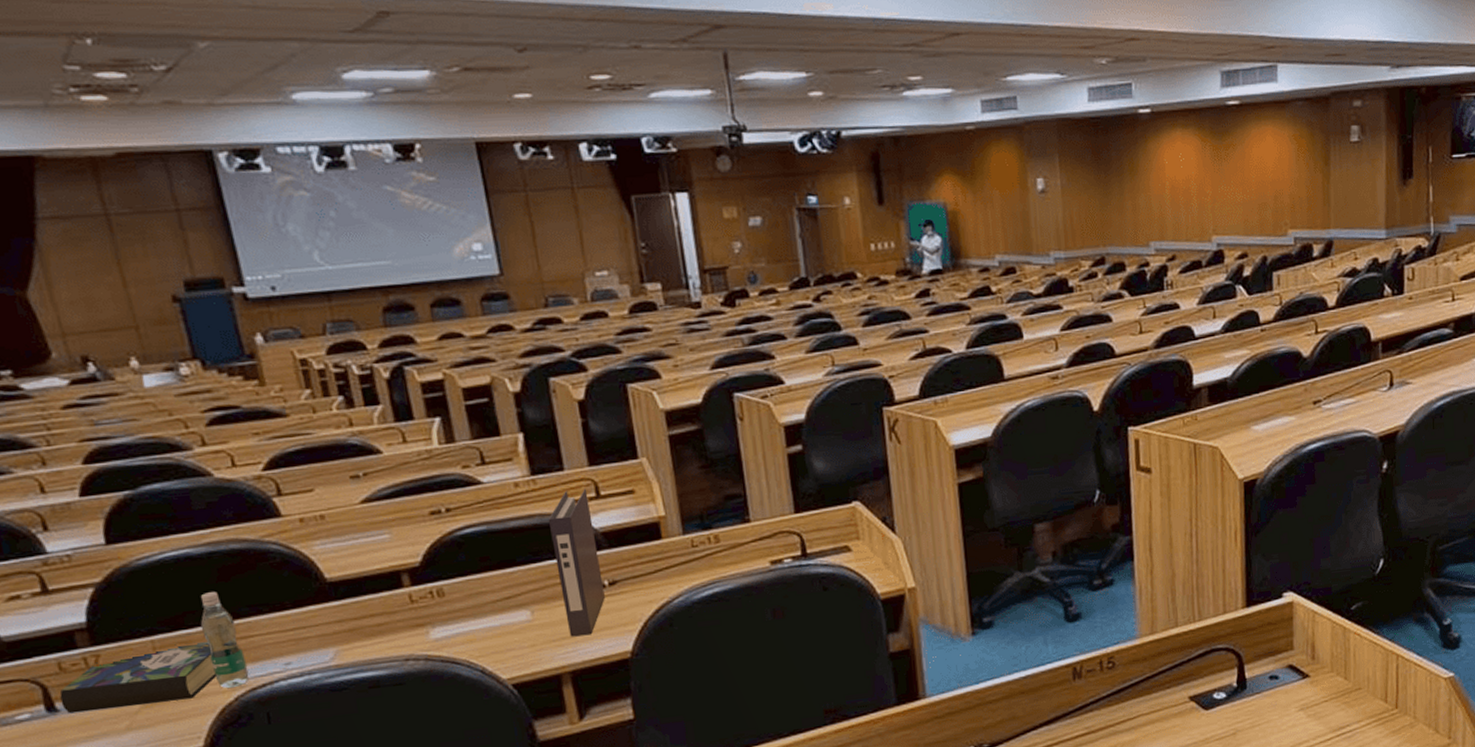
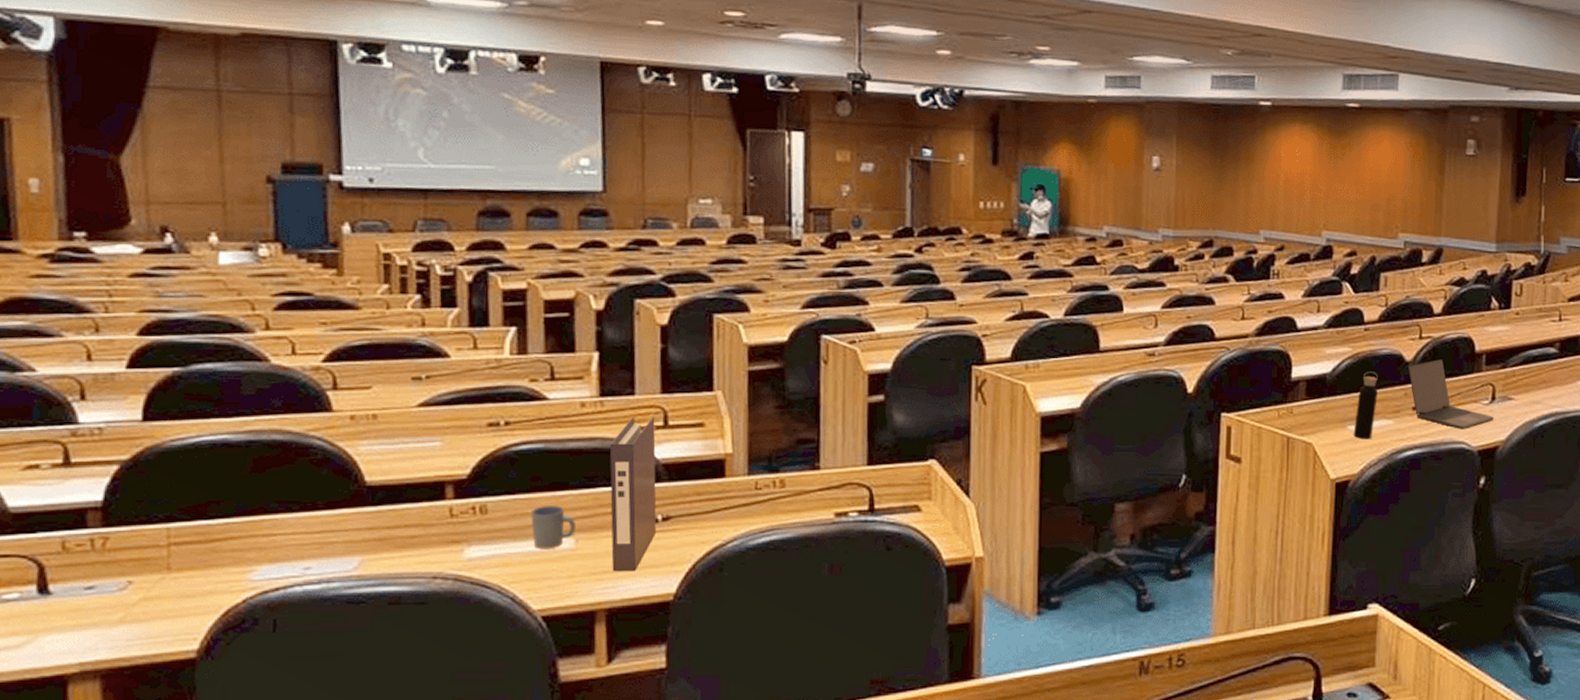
book: present [59,642,216,714] -> none [55,536,230,598]
bottle: present [200,592,249,688] -> none [223,483,264,588]
mug: none [485,582,530,624] -> present [531,506,575,550]
water bottle: none [1257,371,1279,438] -> present [1353,372,1378,439]
laptop: none [1306,352,1393,418] -> present [1408,359,1494,429]

